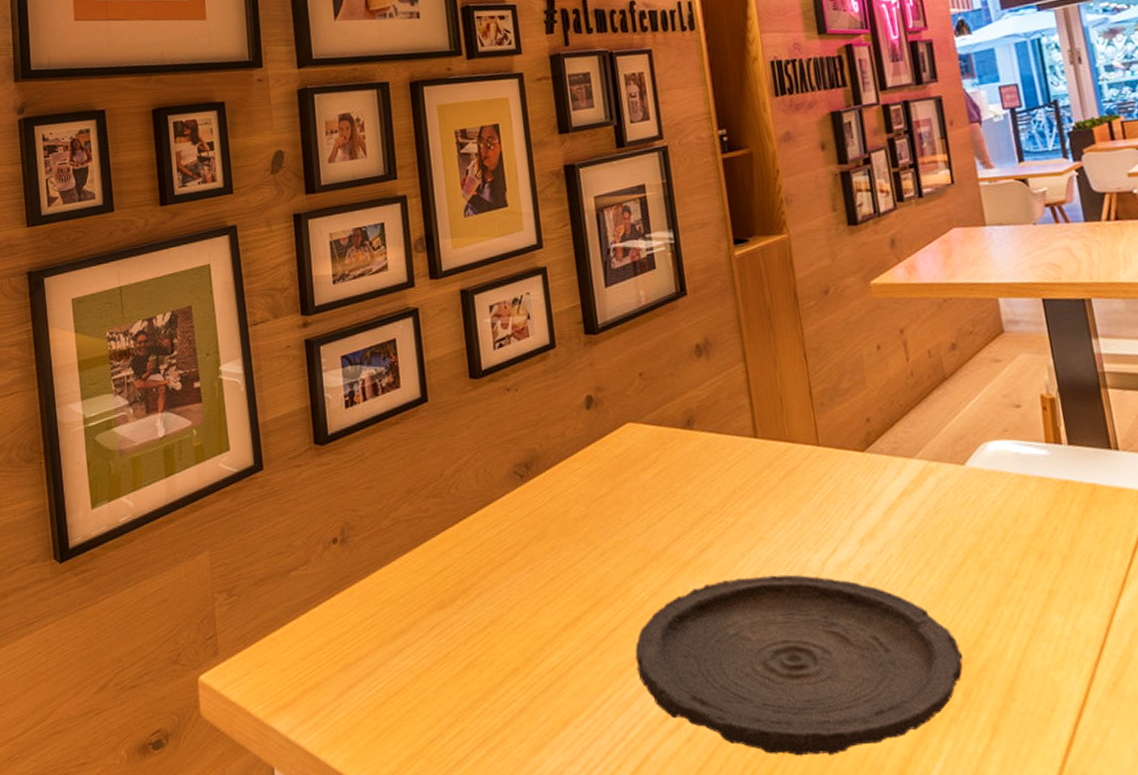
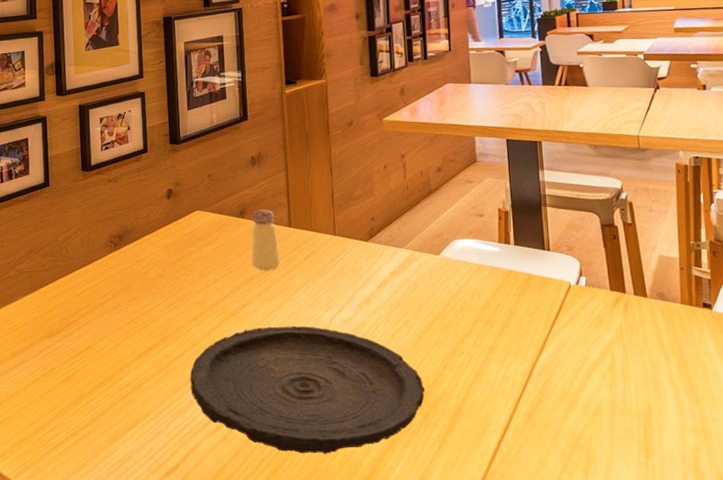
saltshaker: none [703,415,748,500] -> present [251,209,281,270]

